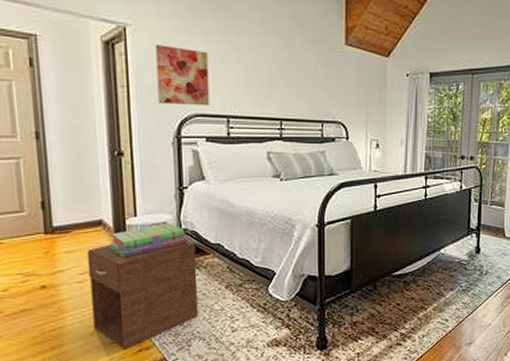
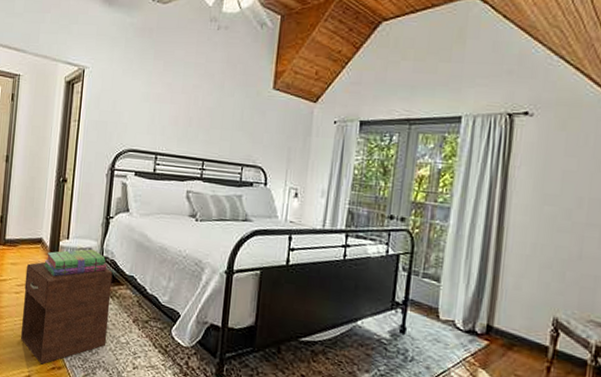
wall art: present [155,45,210,106] -> none [100,85,147,142]

